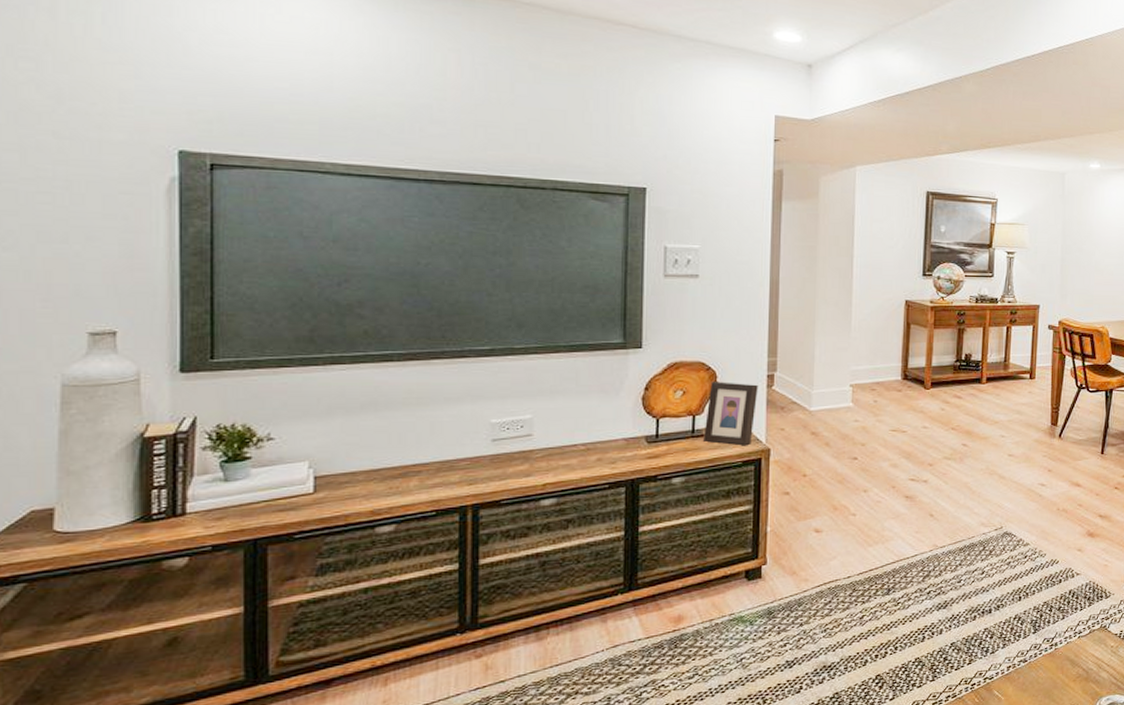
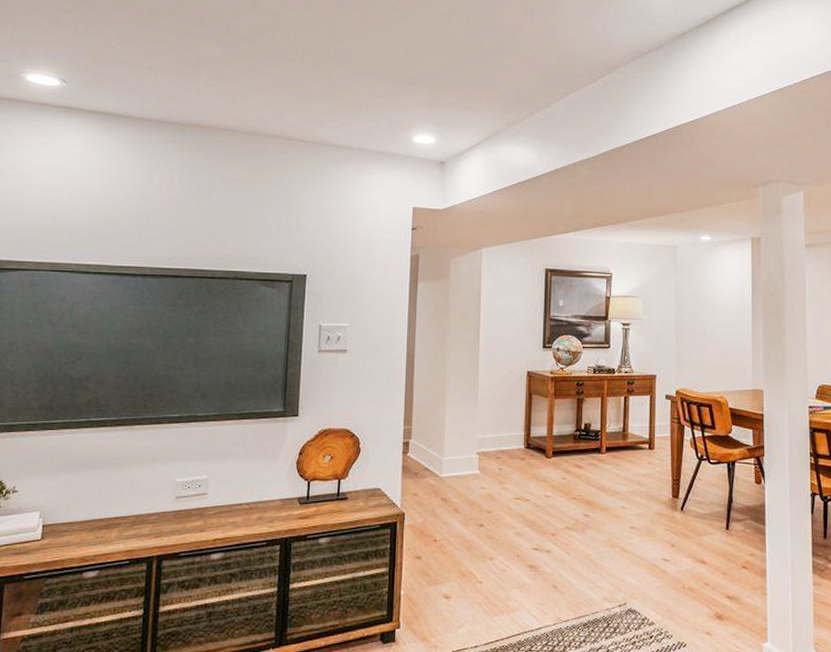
picture frame: present [703,382,759,445] -> none [347,448,395,509]

